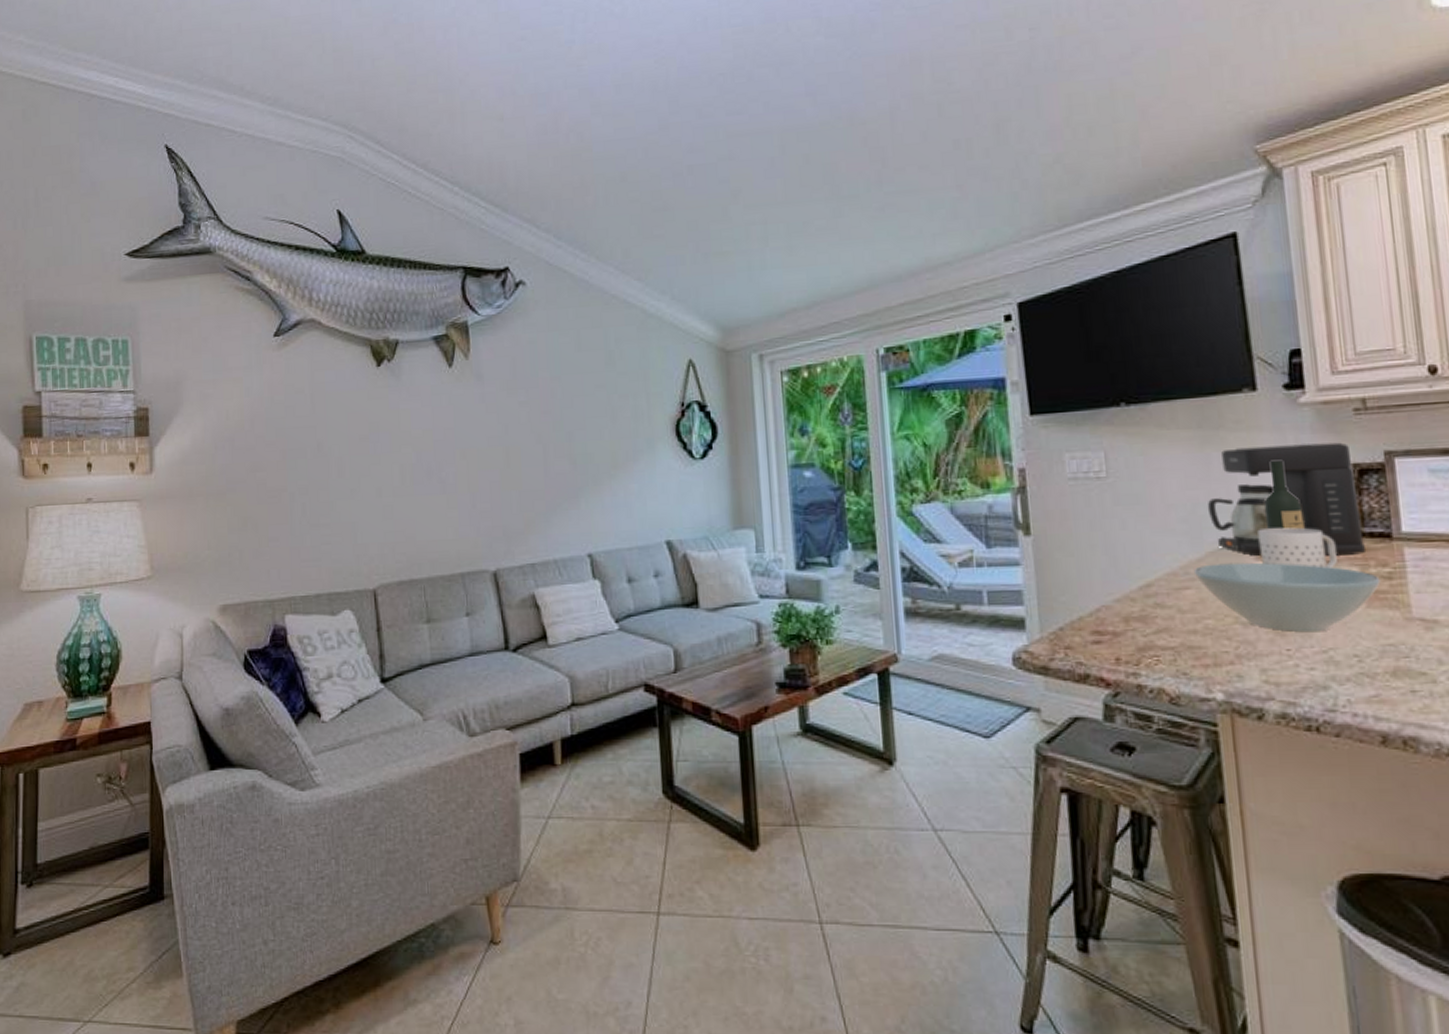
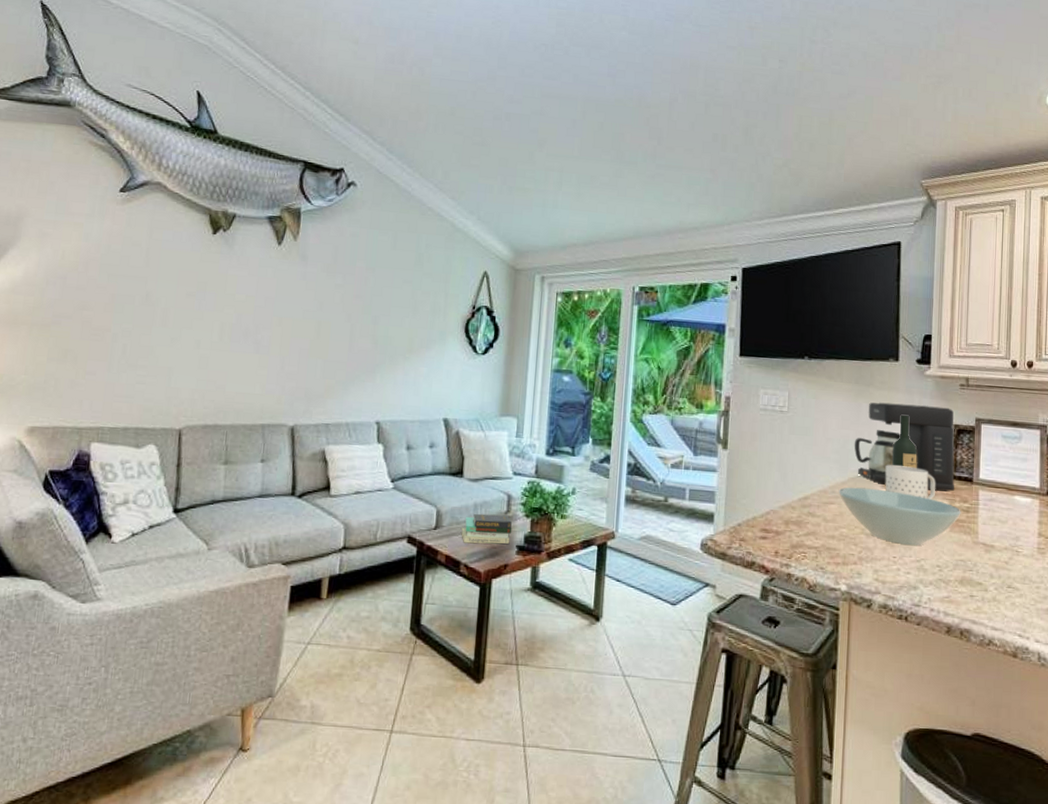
books: none [706,647,768,686] -> present [461,513,512,545]

